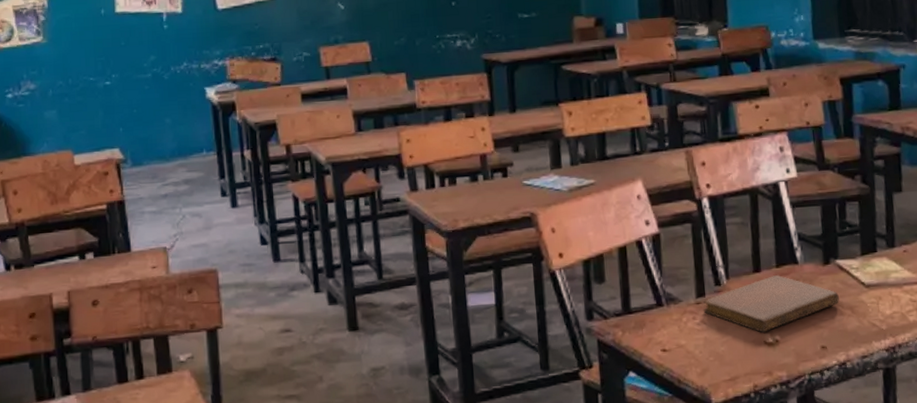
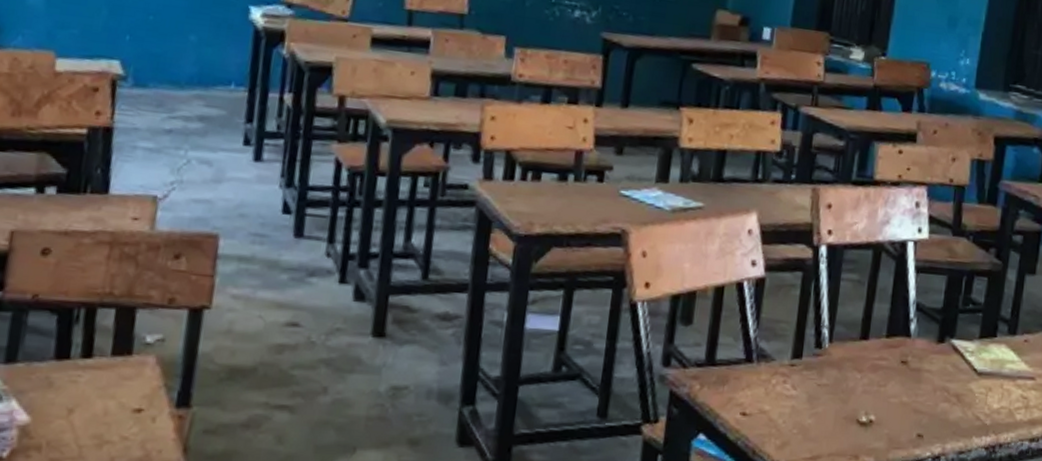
notebook: present [703,275,839,333] -> none [796,346,947,410]

